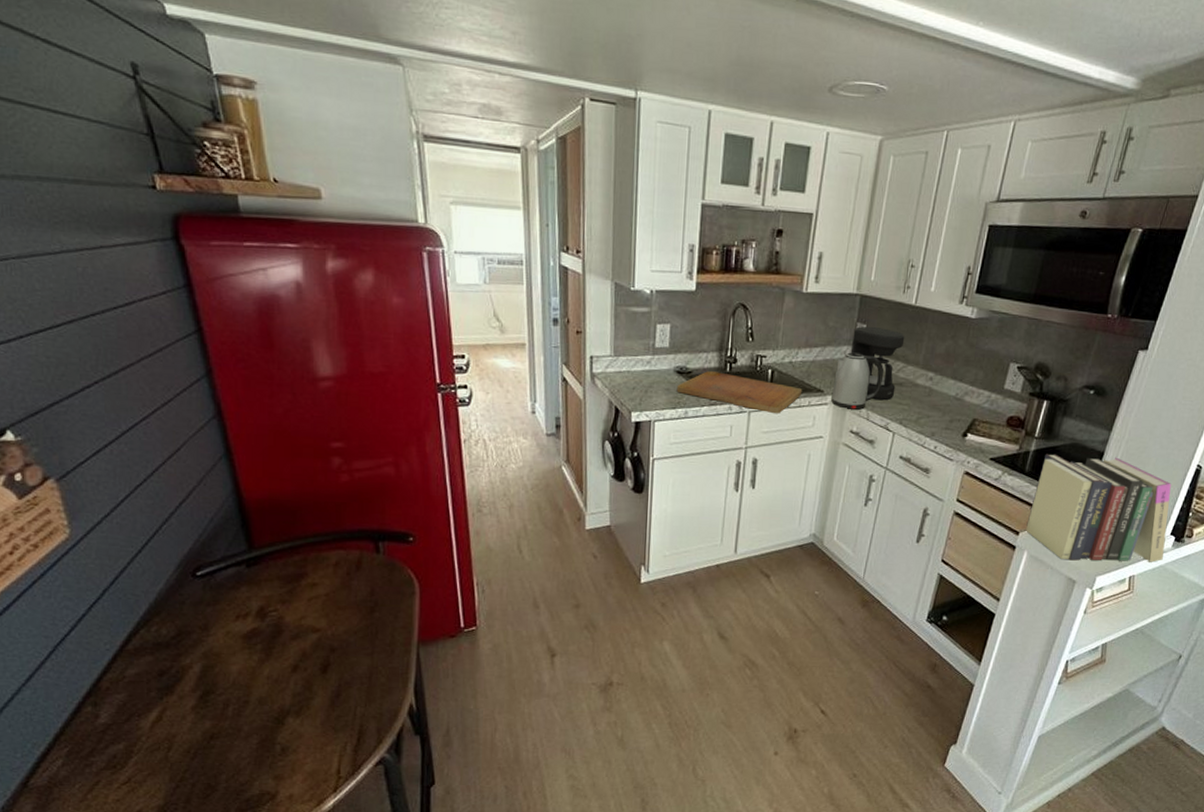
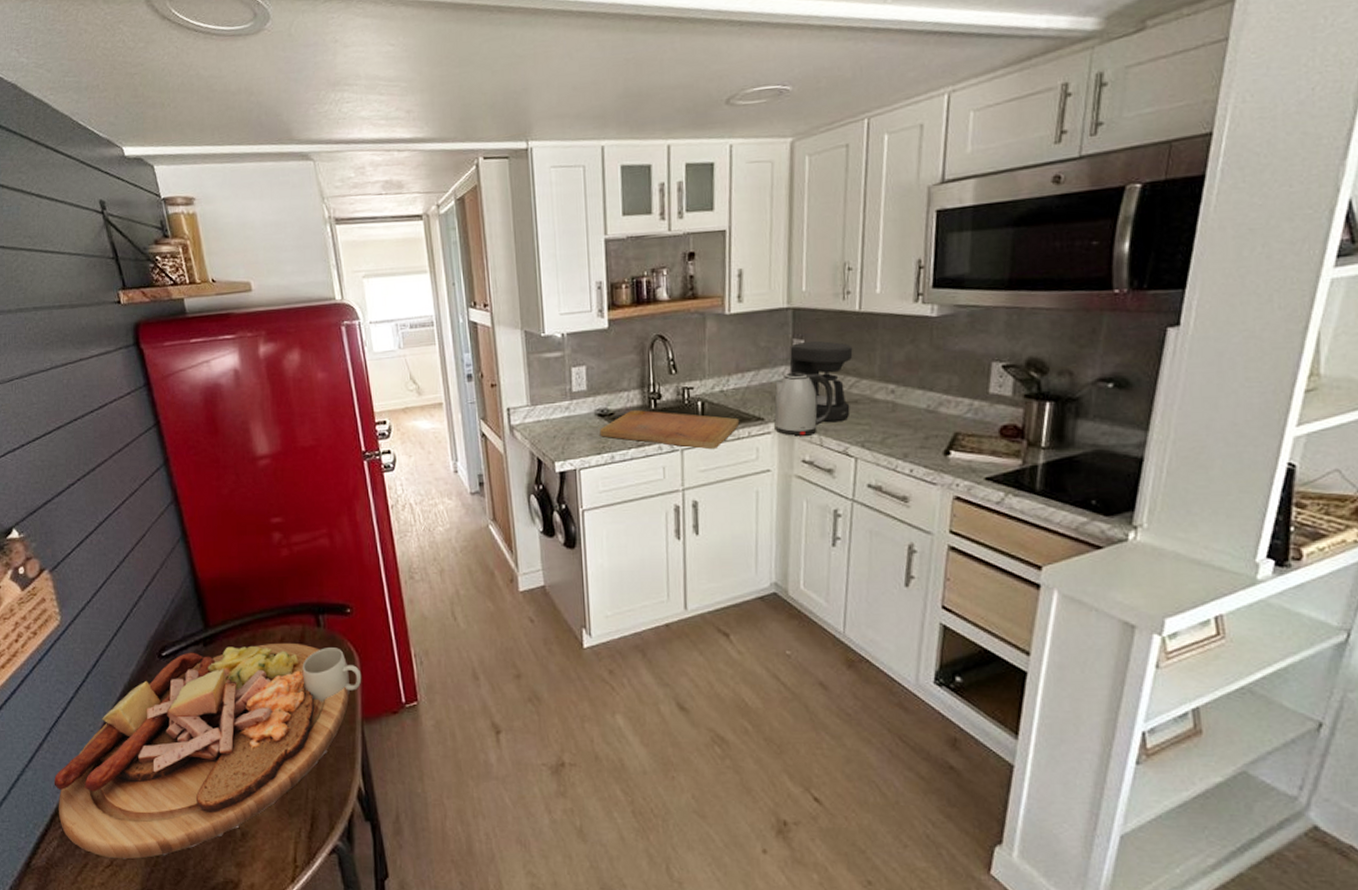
food platter: none [58,567,406,776] -> present [54,642,349,860]
mug: none [357,574,421,626] -> present [302,648,362,702]
books: present [1026,453,1171,562] -> none [1050,462,1262,599]

